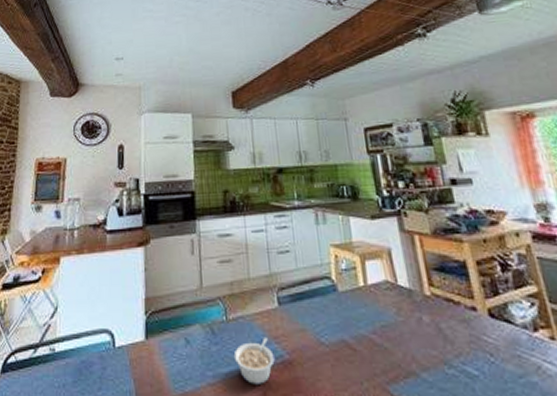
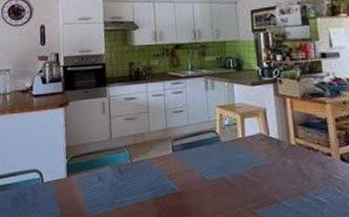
legume: present [233,336,275,384] -> none [136,175,168,209]

